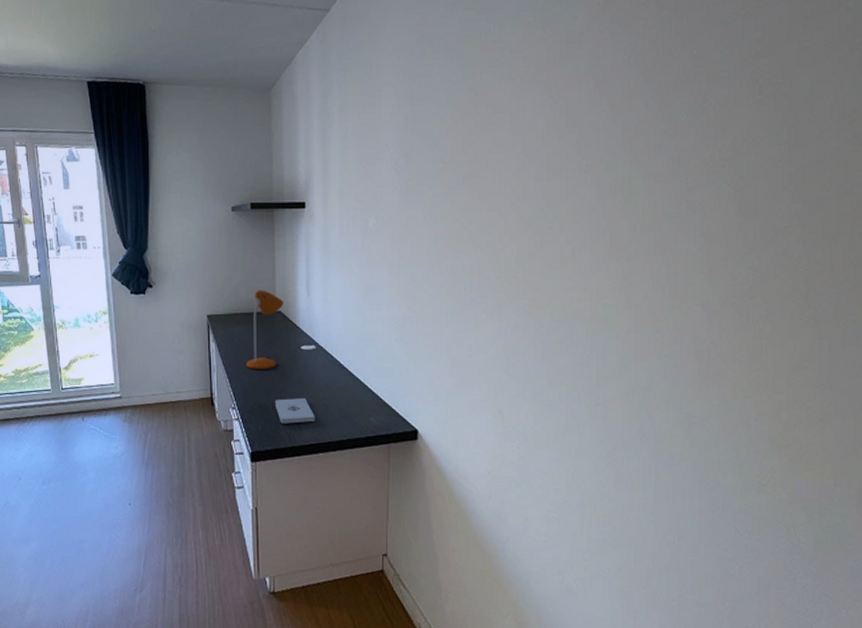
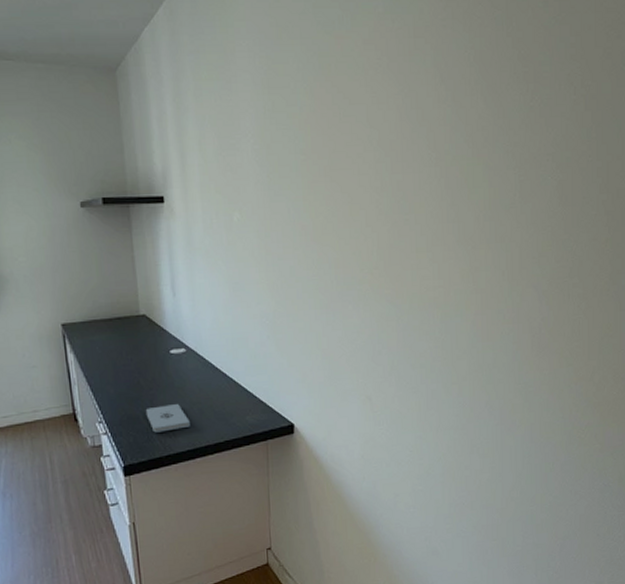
desk lamp: present [246,290,284,371] -> none [111,293,149,380]

